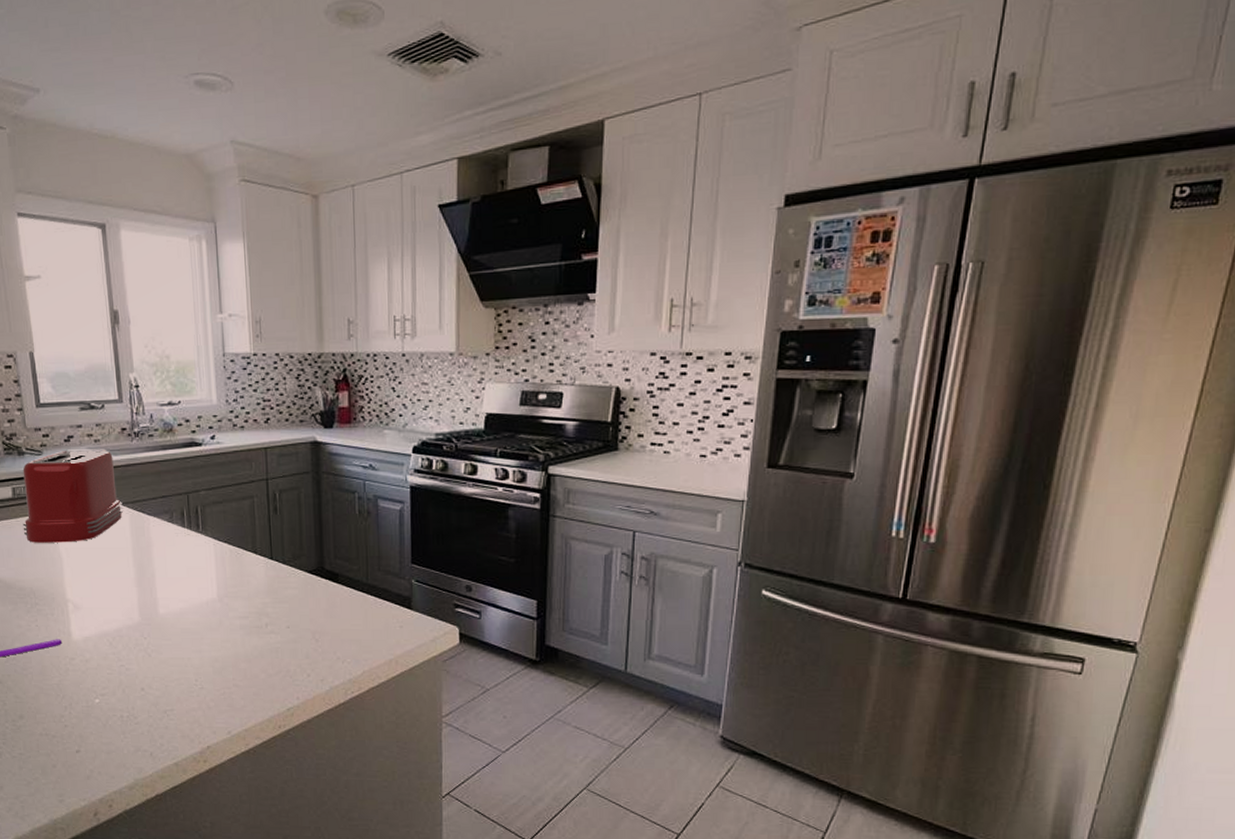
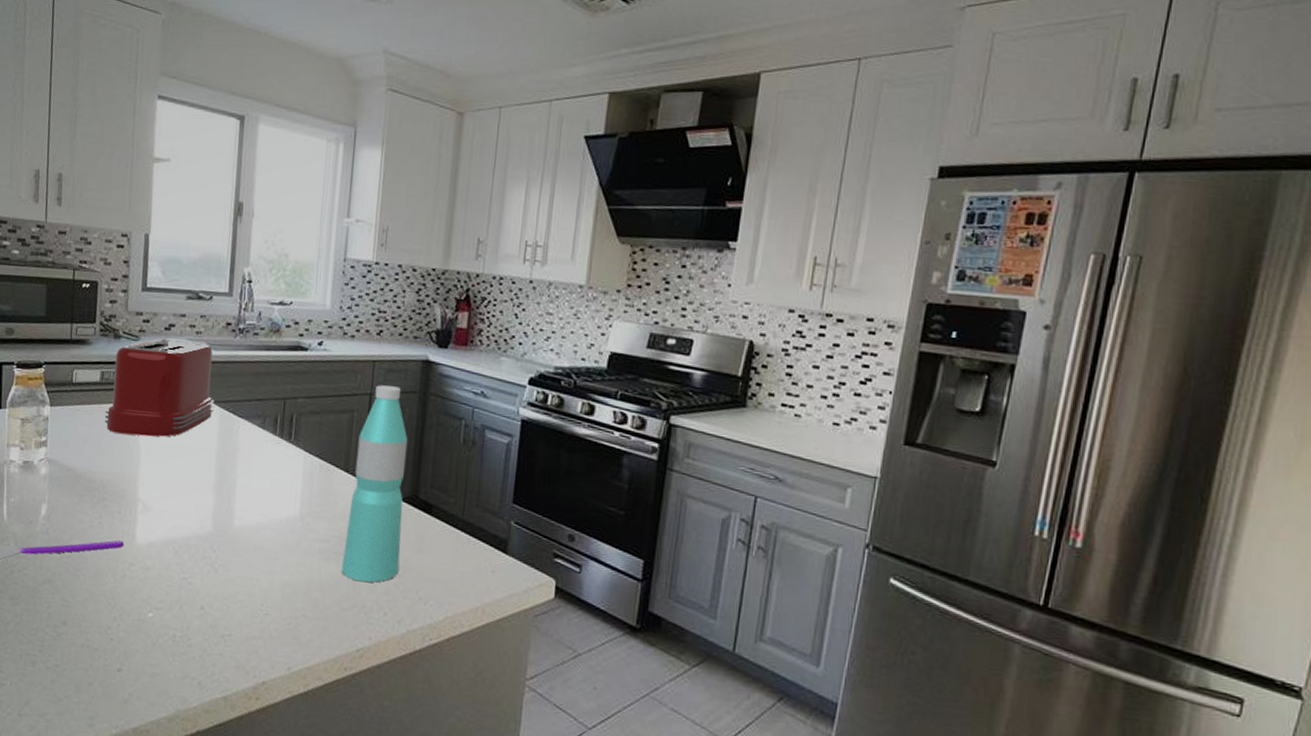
water bottle: none [261,469,315,650] -> present [341,385,408,583]

